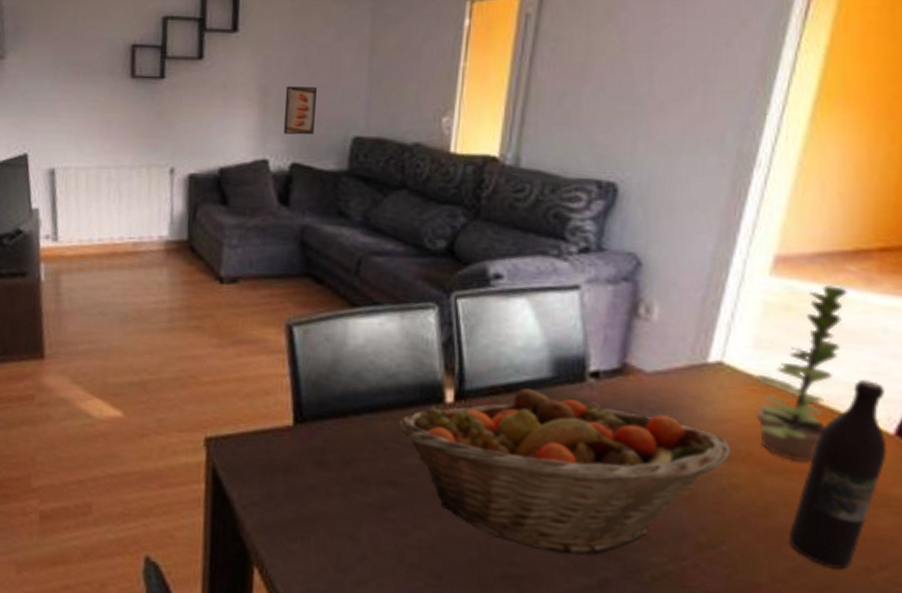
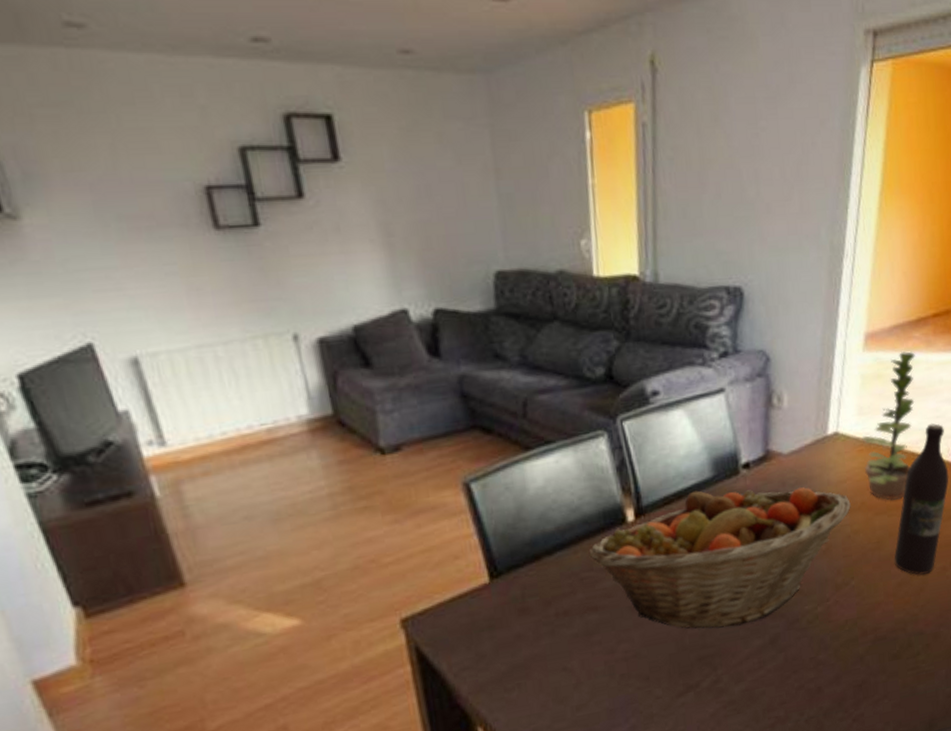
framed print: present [283,86,318,135] -> none [410,220,452,278]

